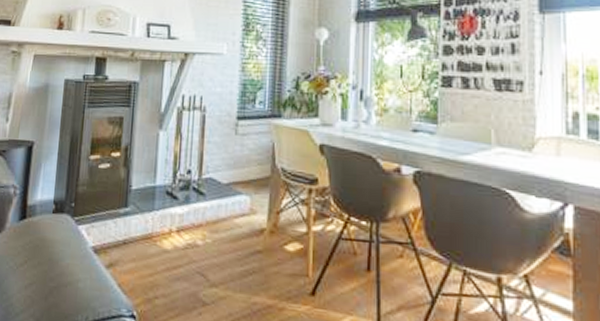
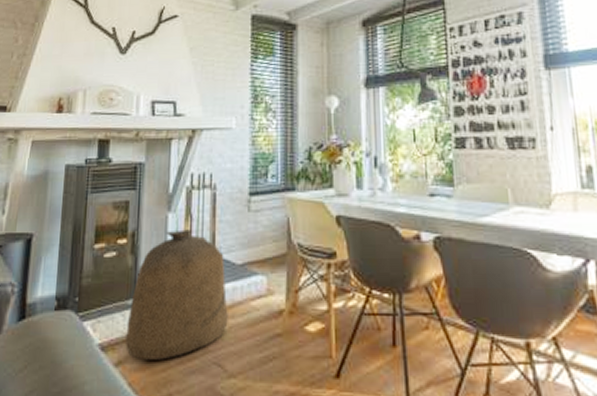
bag: none [116,147,213,266] -> present [125,229,228,360]

